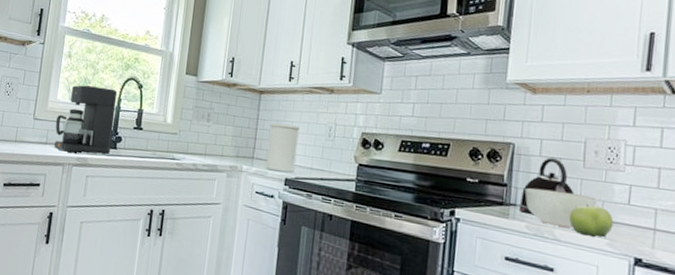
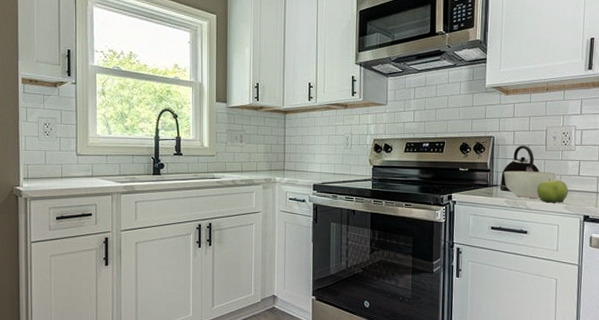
coffee maker: present [53,85,118,155] -> none [98,119,155,182]
canister: present [266,123,300,173] -> none [296,138,321,179]

